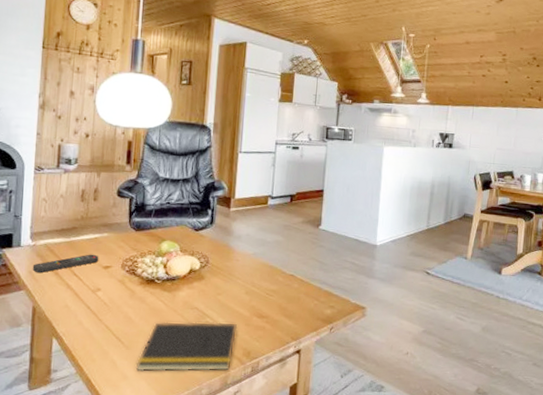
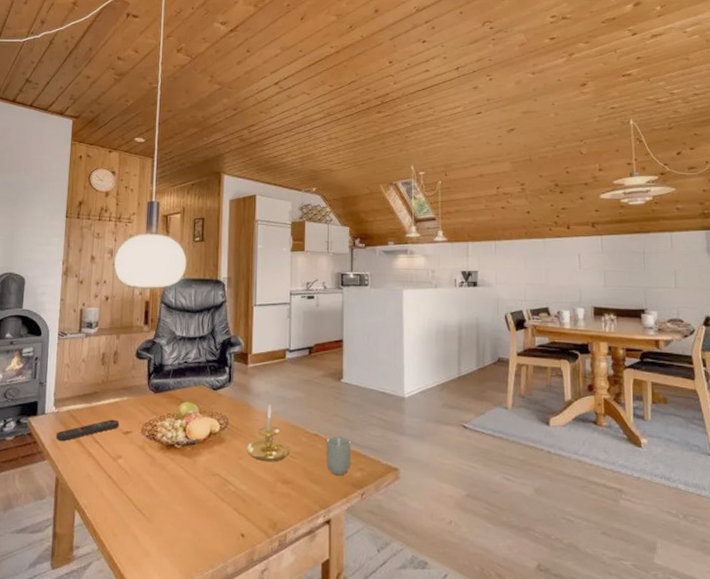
notepad: present [135,321,238,372] -> none [157,489,262,548]
candle holder: none [226,245,267,299] -> present [247,403,290,462]
cup: none [300,277,325,312] -> present [326,436,352,476]

